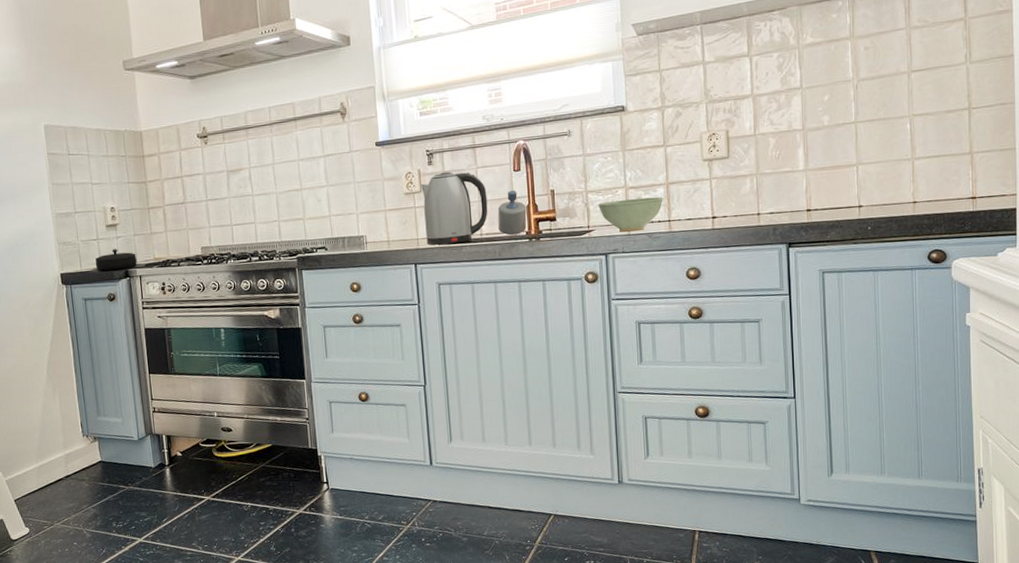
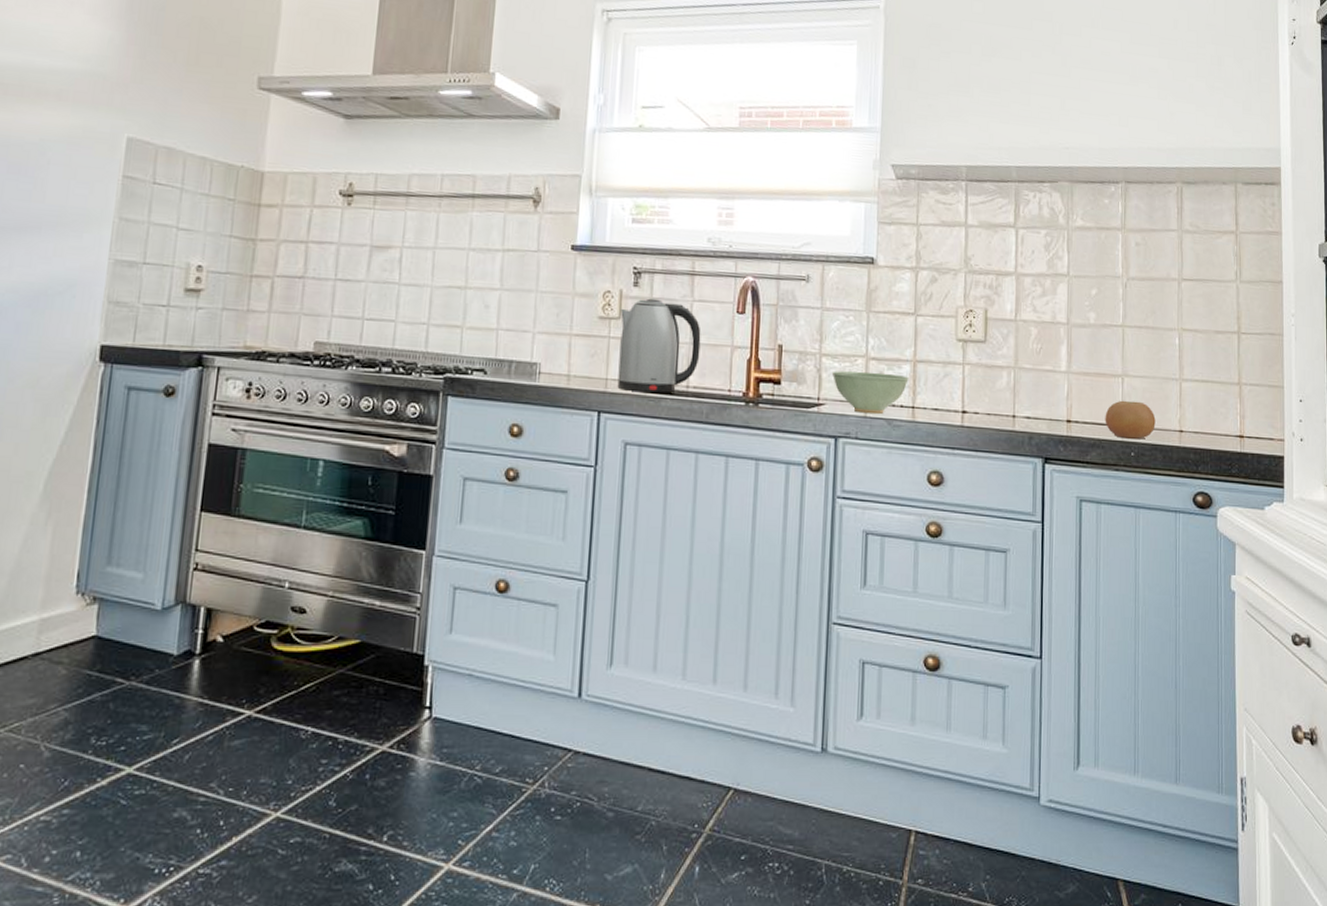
cooking pot: present [88,249,145,274] -> none [143,323,229,358]
soap dispenser: present [497,190,527,236] -> none [709,336,747,395]
fruit: none [842,183,890,217] -> present [1105,400,1156,440]

